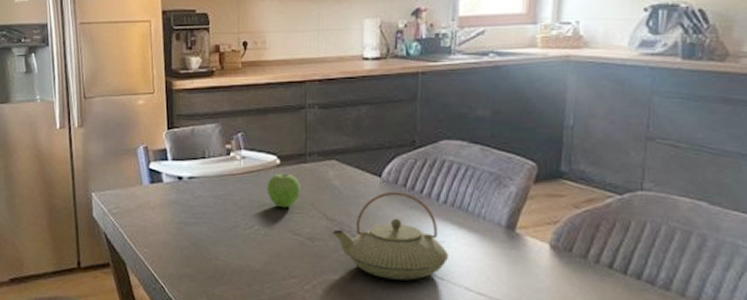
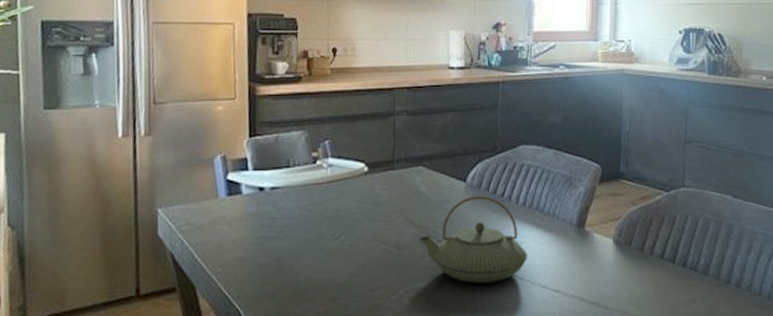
fruit: present [266,173,300,208] -> none [353,180,388,217]

